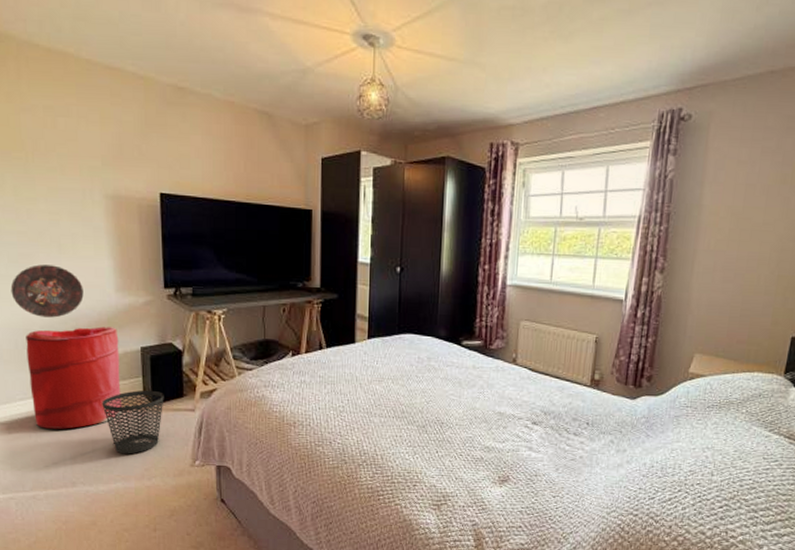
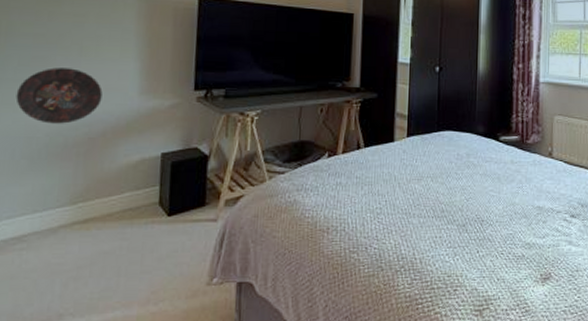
laundry hamper: present [26,326,122,429] -> none [22,132,137,251]
wastebasket: present [102,390,164,454] -> none [108,200,183,276]

